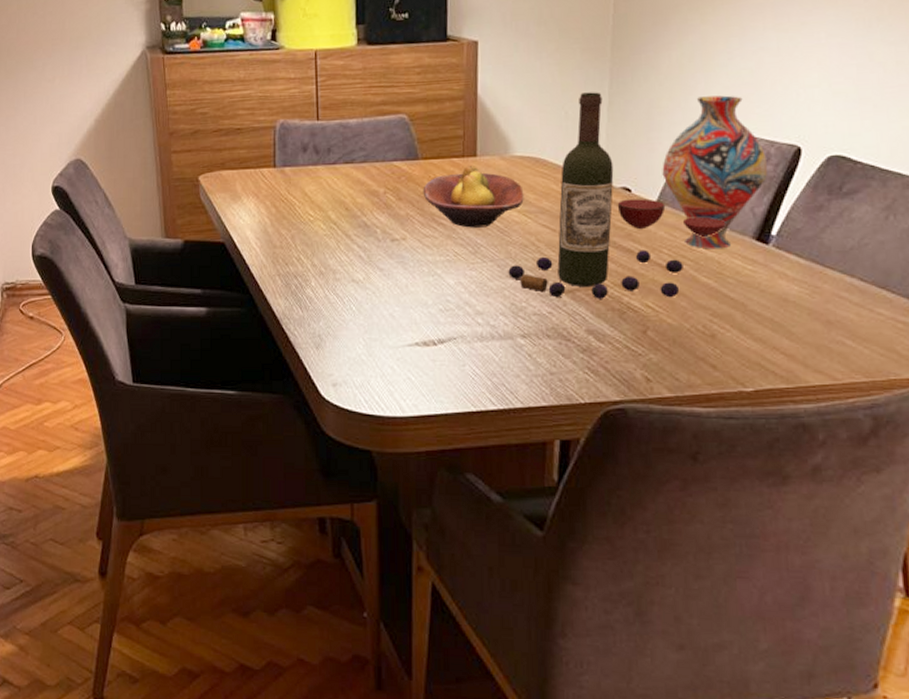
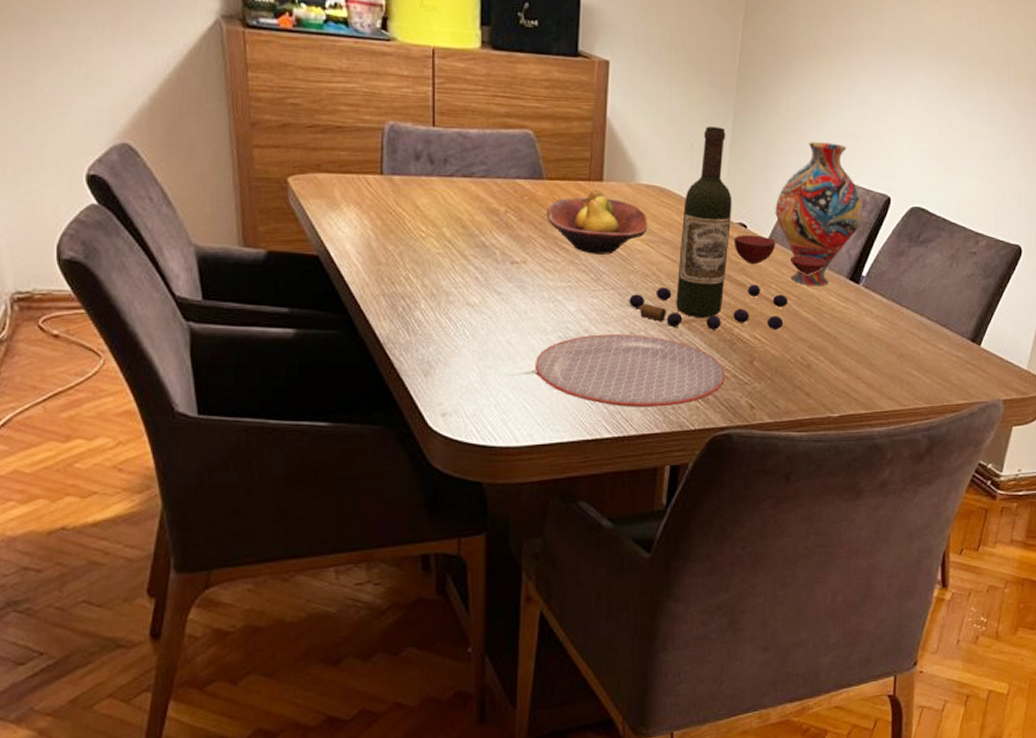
plate: none [417,306,617,379] -> present [534,334,726,407]

